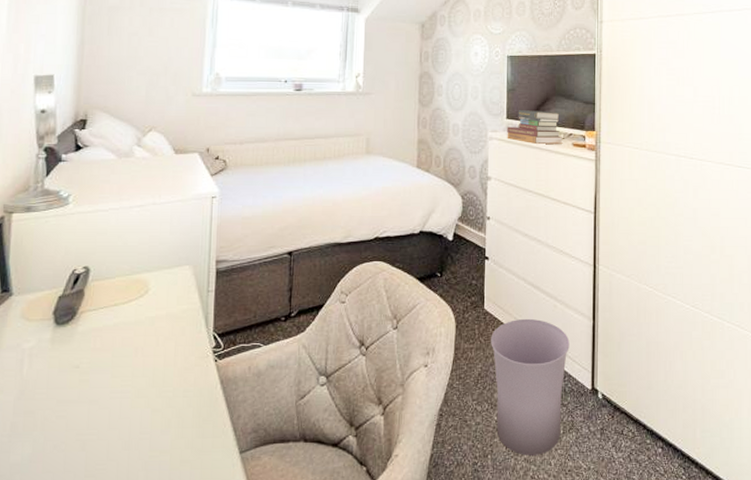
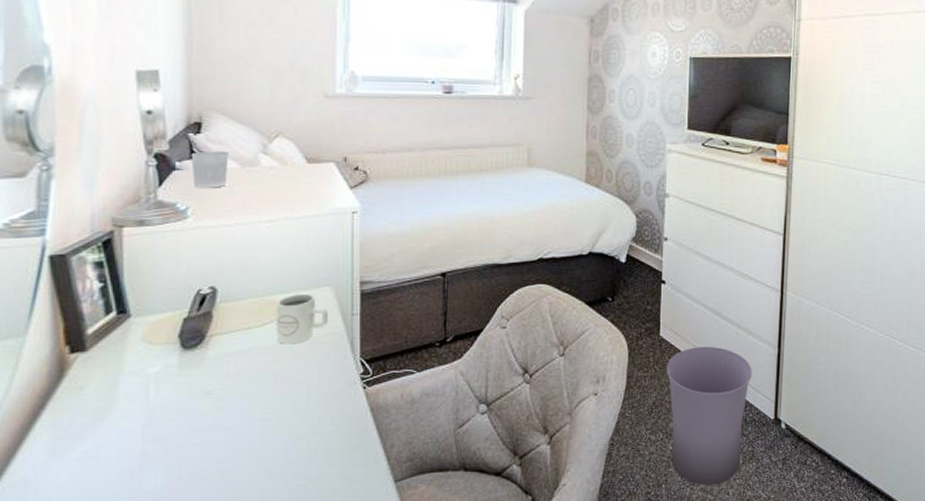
candle holder: none [75,144,108,178] -> present [191,151,229,189]
mug: none [139,272,186,320] -> present [275,293,328,345]
books: present [507,110,562,145] -> none [688,120,750,159]

